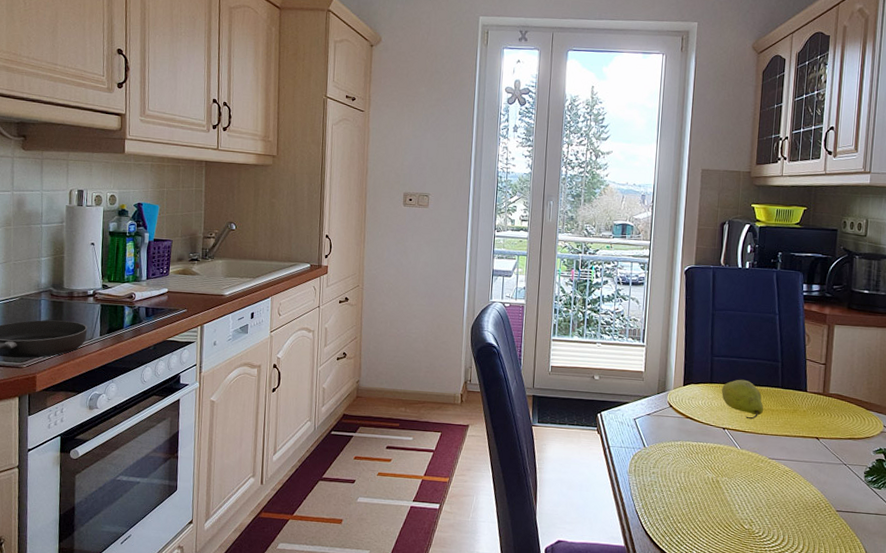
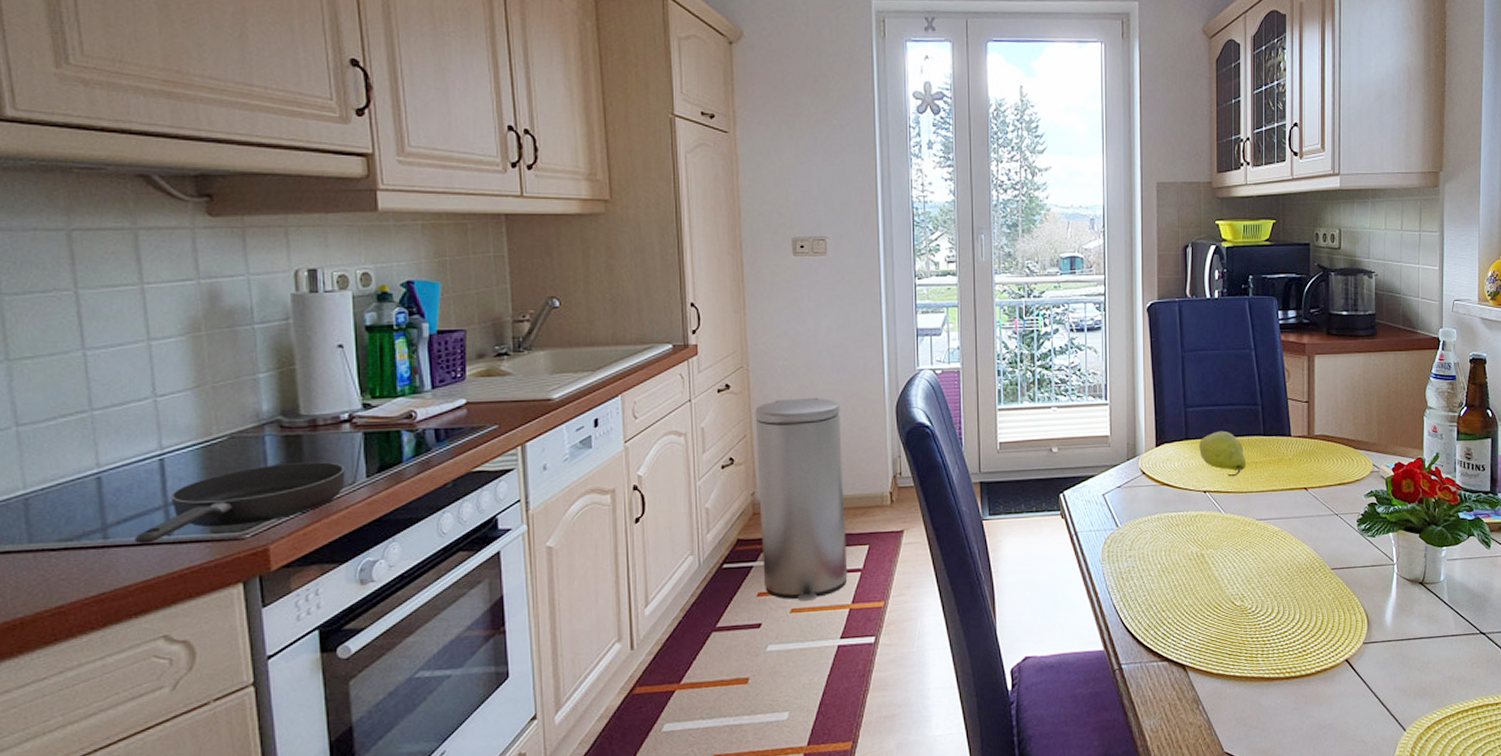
pedal bin: none [360,313,429,469] -> present [755,397,848,601]

